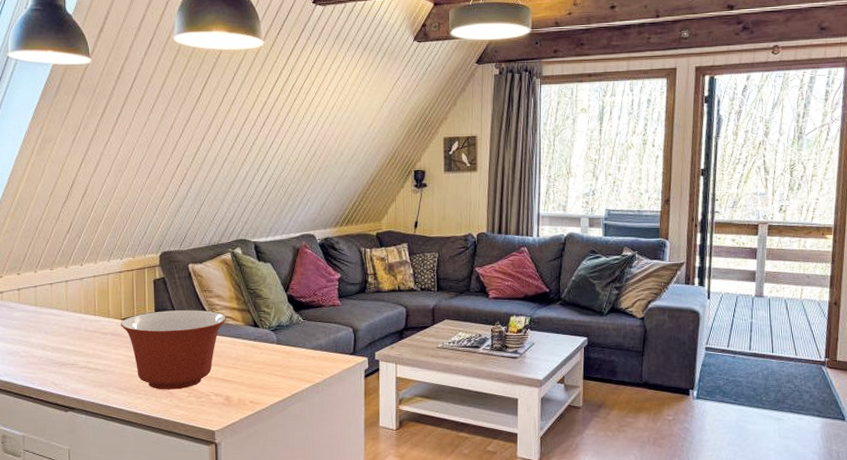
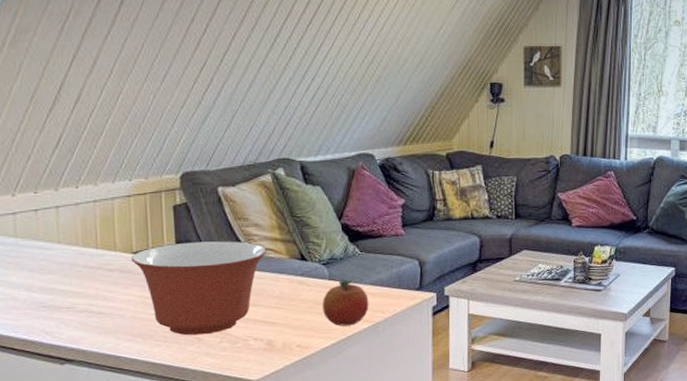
fruit: none [271,344,310,385] -> present [323,280,369,326]

